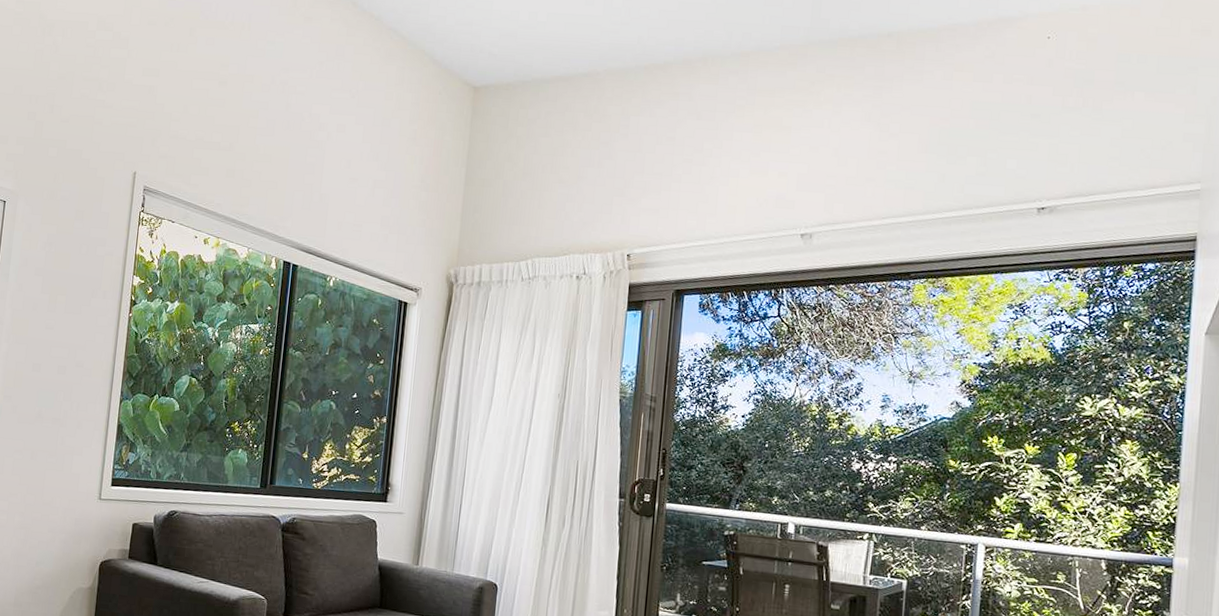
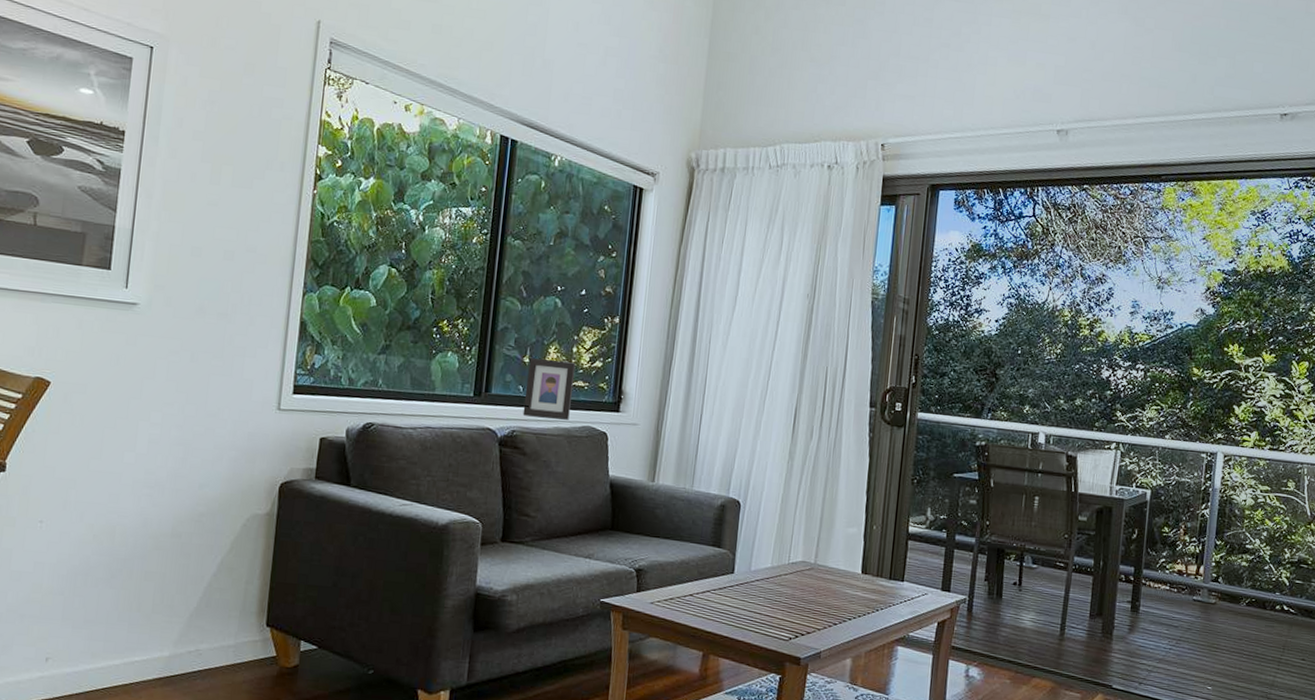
picture frame: none [302,454,348,510] -> present [522,358,576,421]

